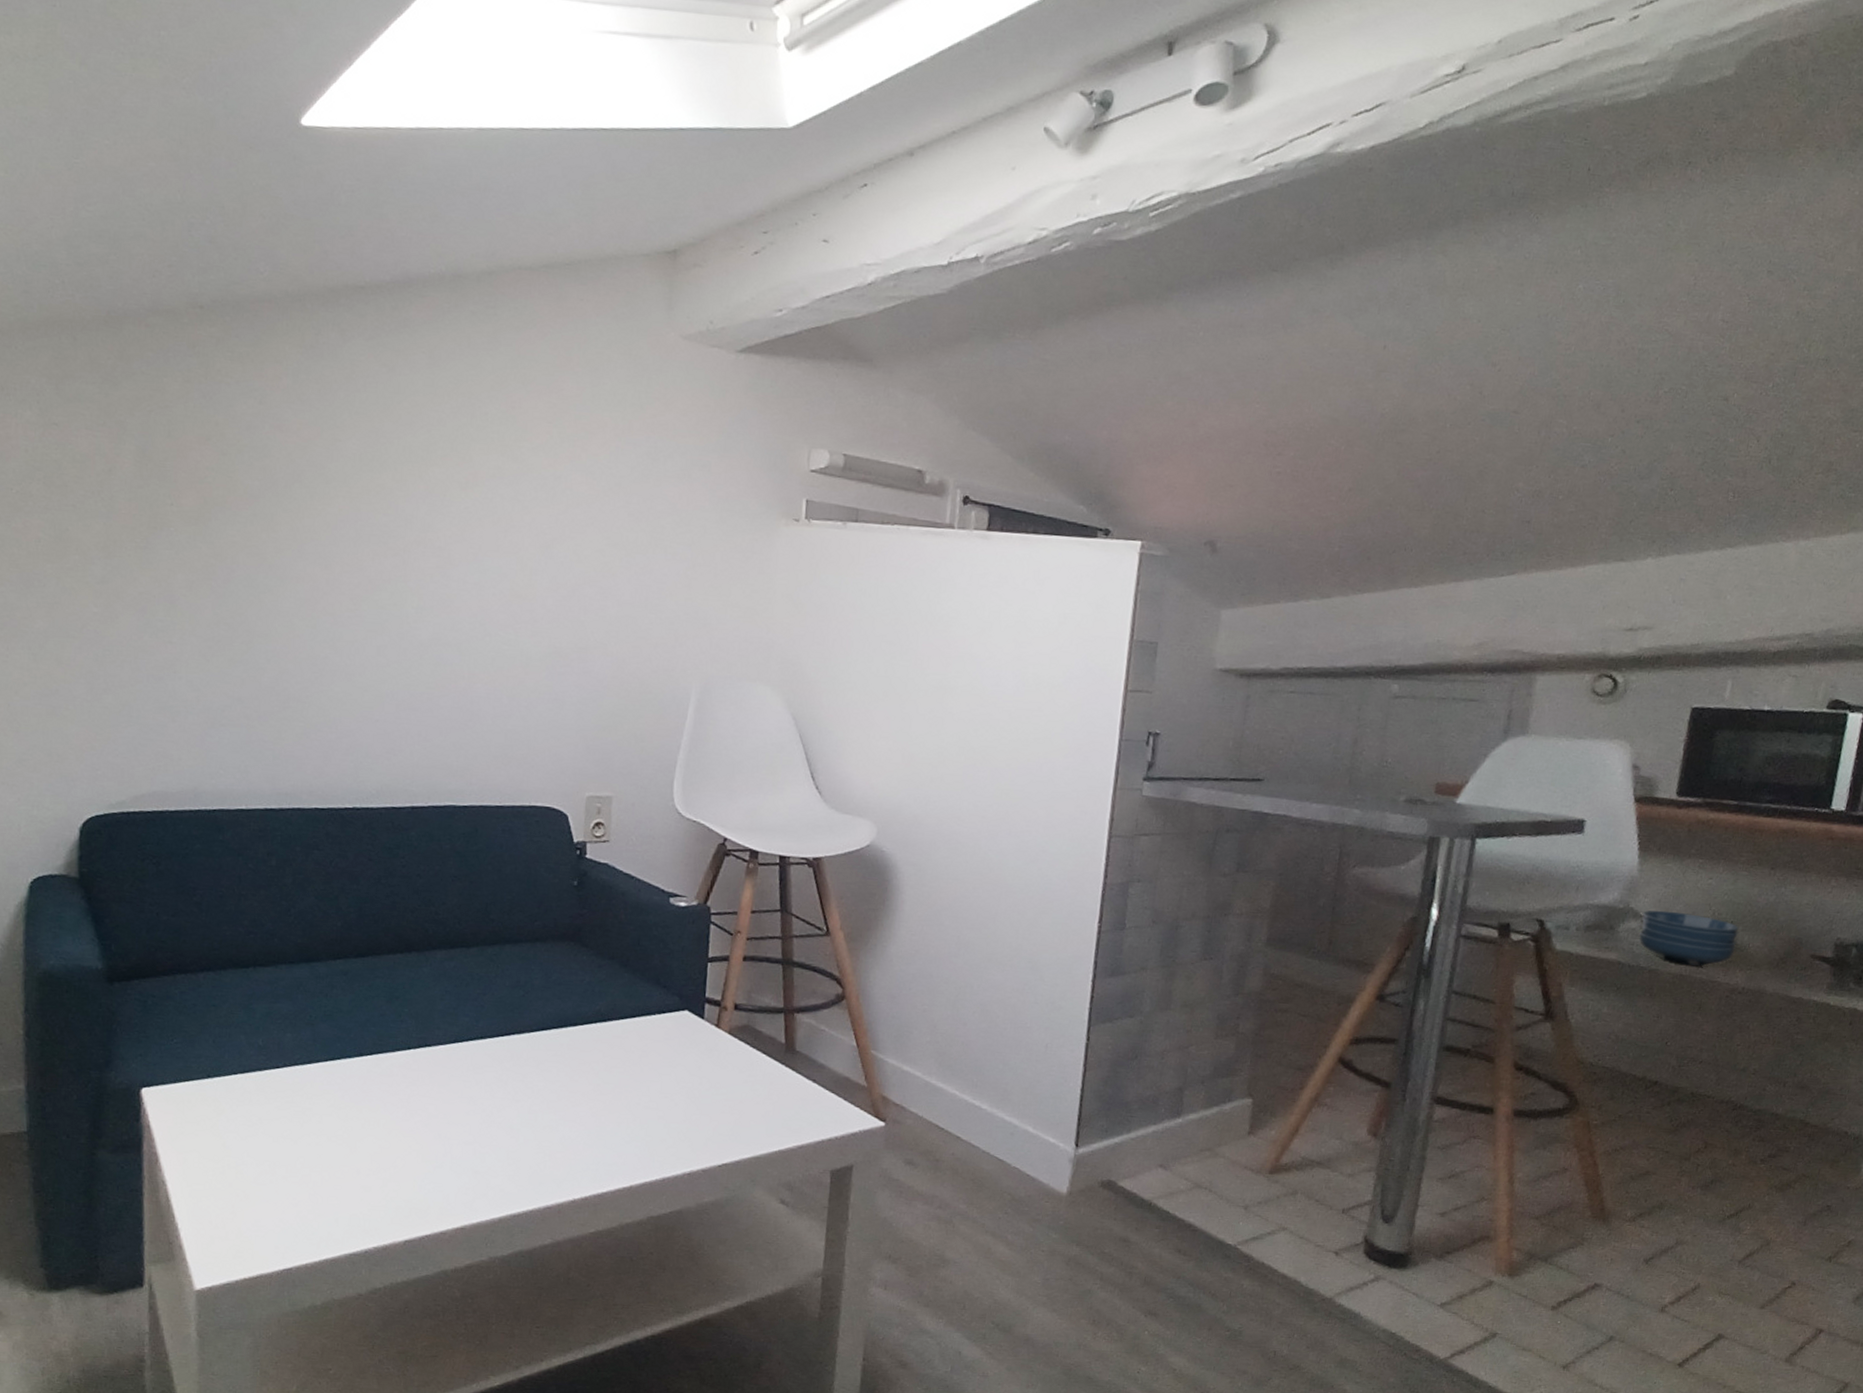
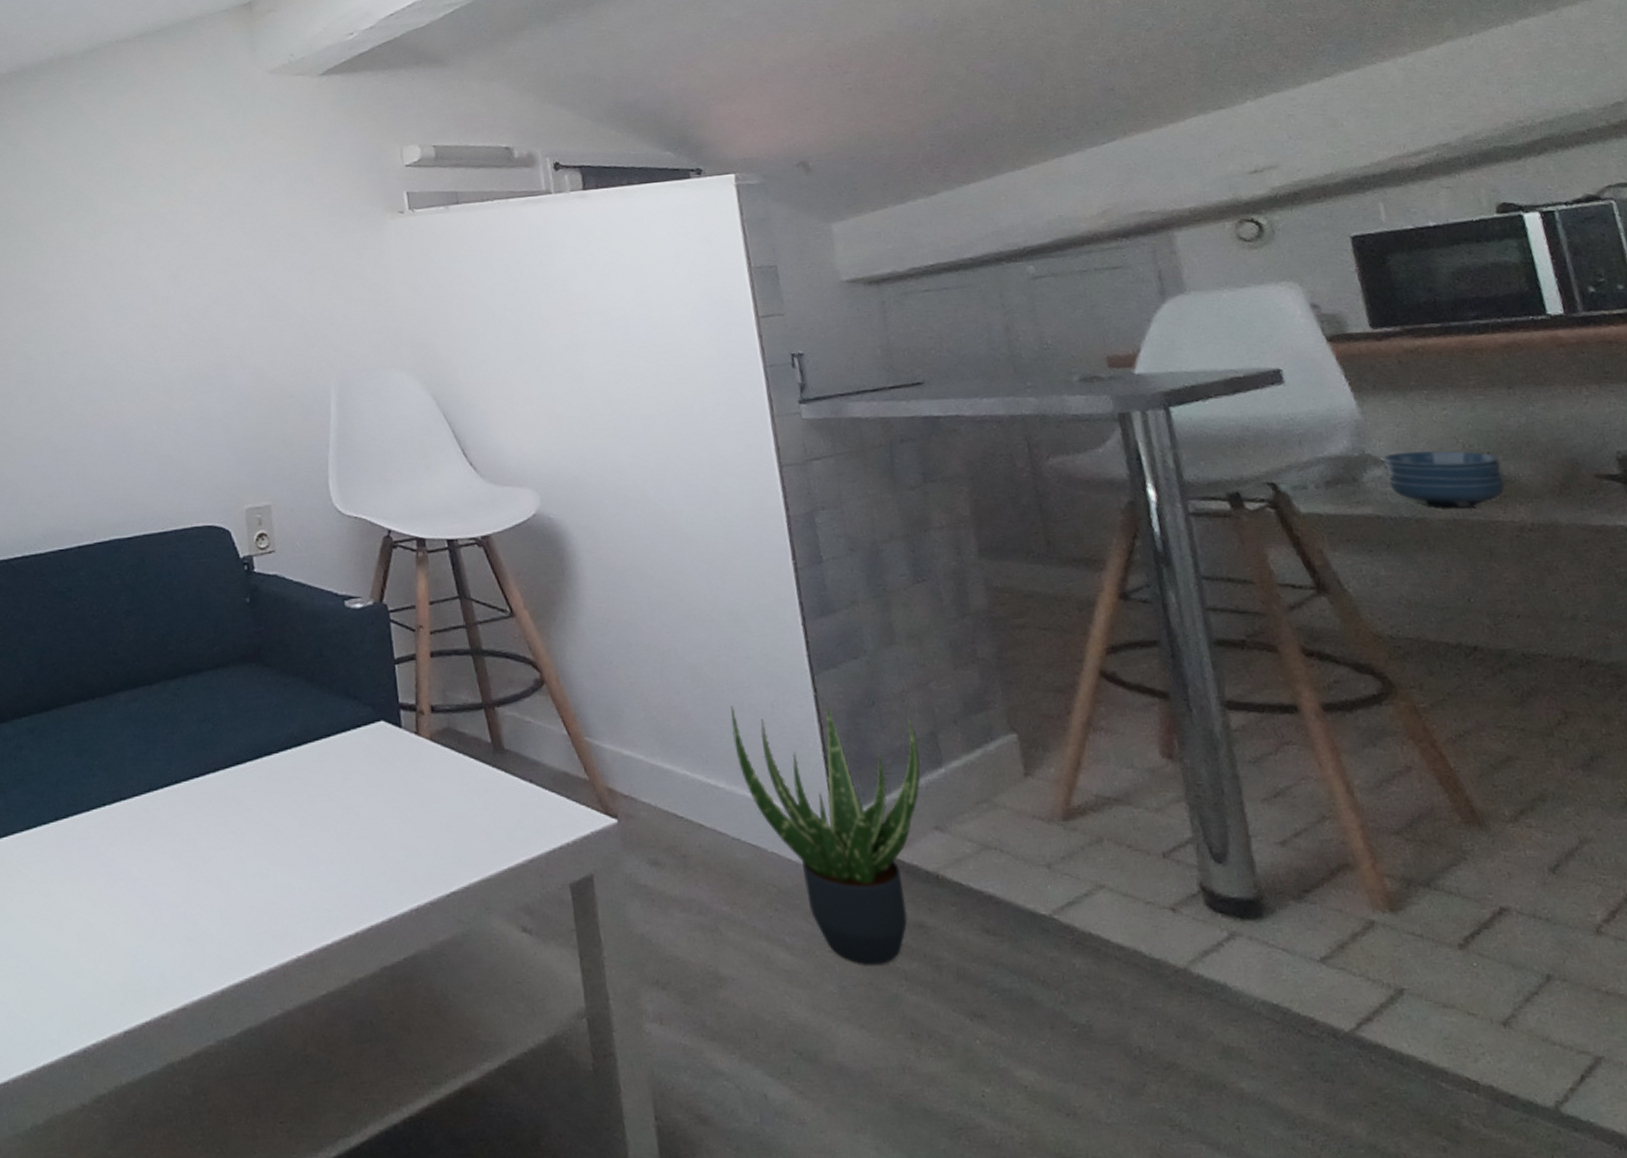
potted plant: none [1003,1041,1166,1266] -> present [730,705,921,965]

